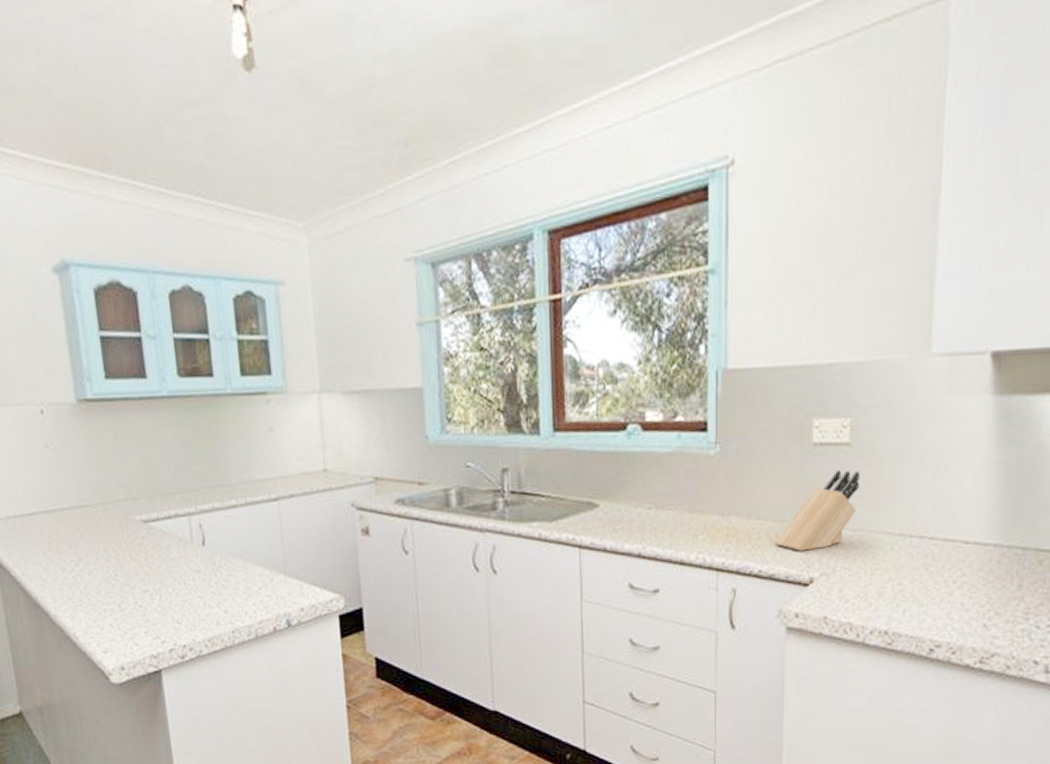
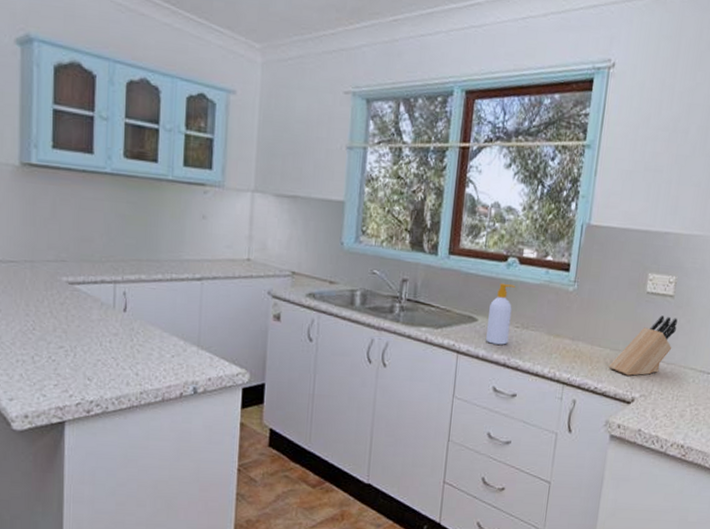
soap bottle: none [612,457,641,532] -> present [486,283,516,345]

